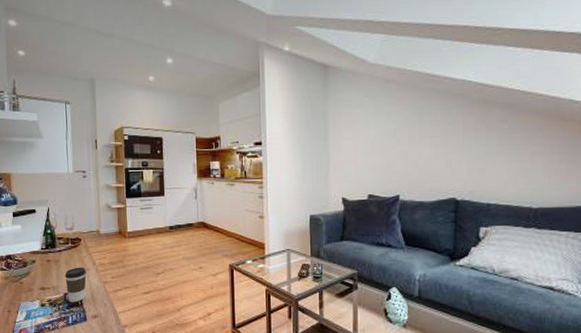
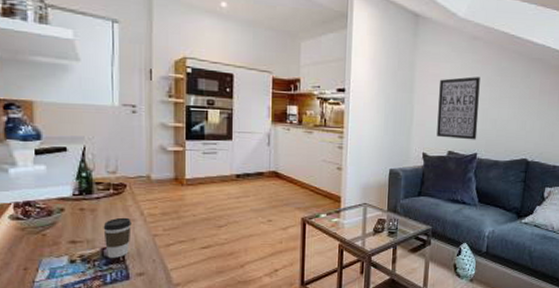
wall art: none [354,119,398,182] -> present [437,77,480,140]

